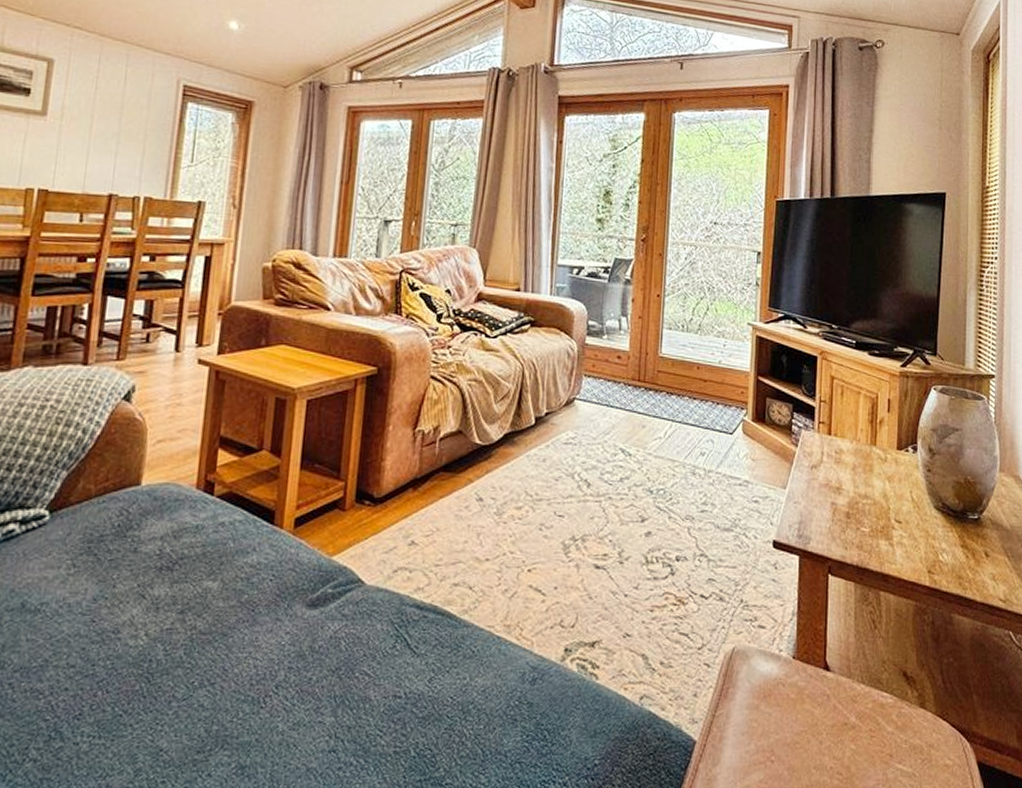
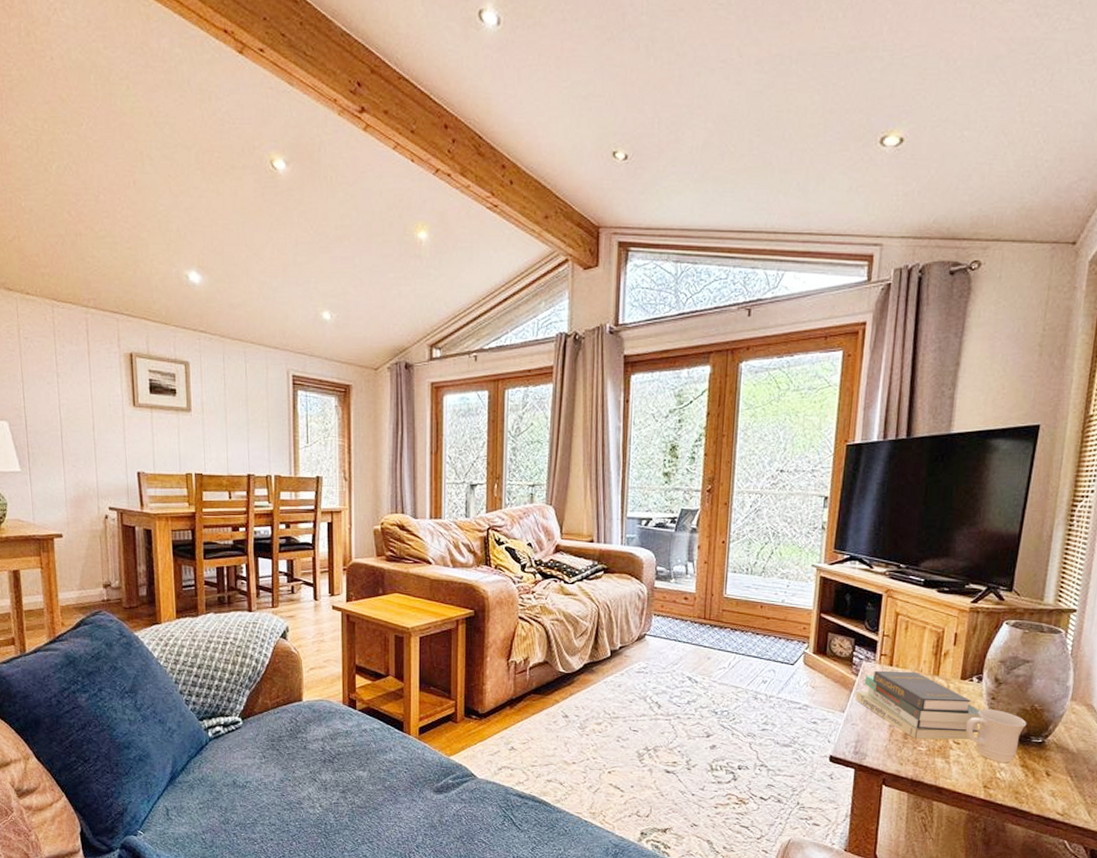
books: none [796,440,920,518] -> present [855,670,981,740]
mug: none [905,483,962,544] -> present [965,709,1027,763]

